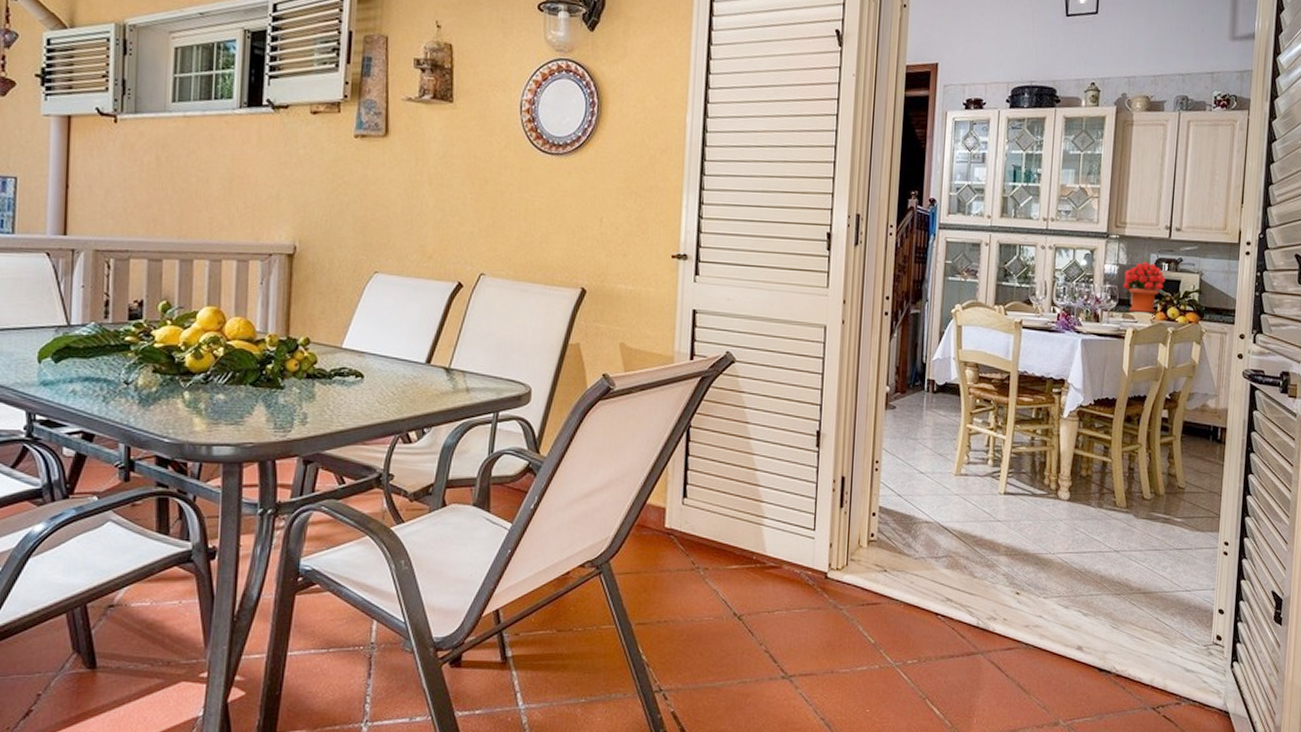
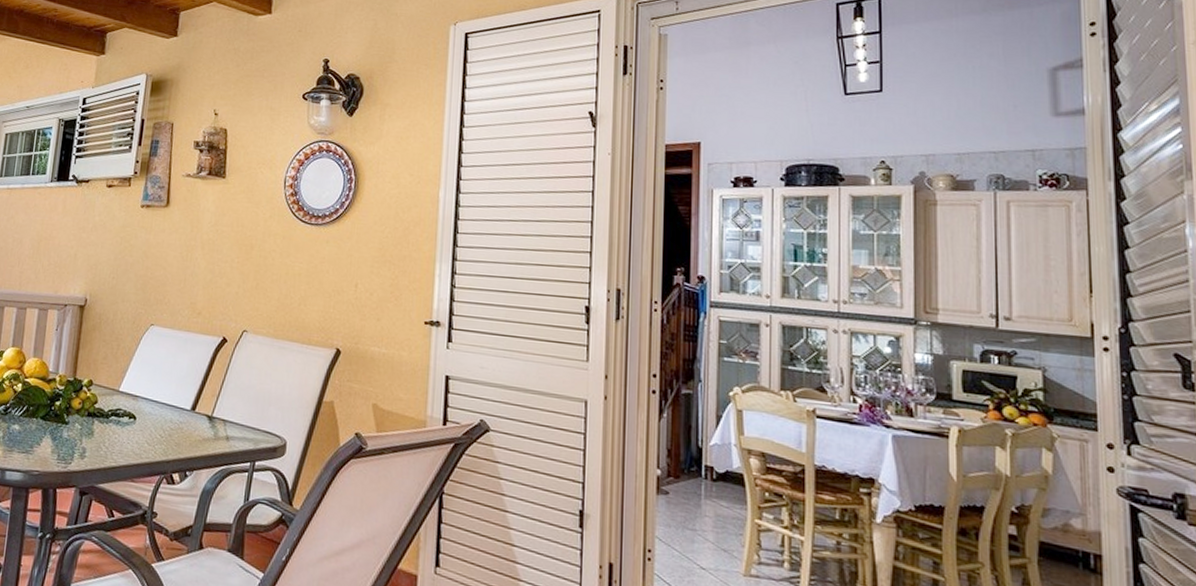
bouquet: present [1123,261,1166,314] -> none [940,352,997,412]

